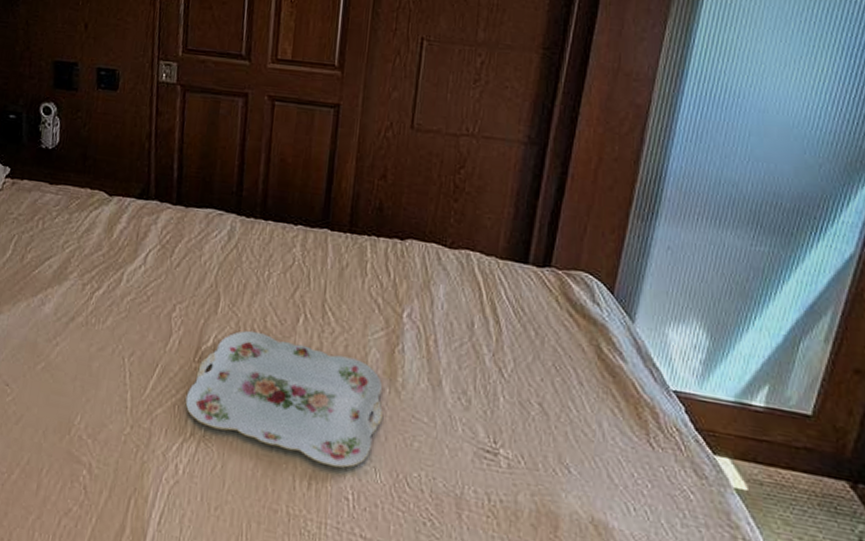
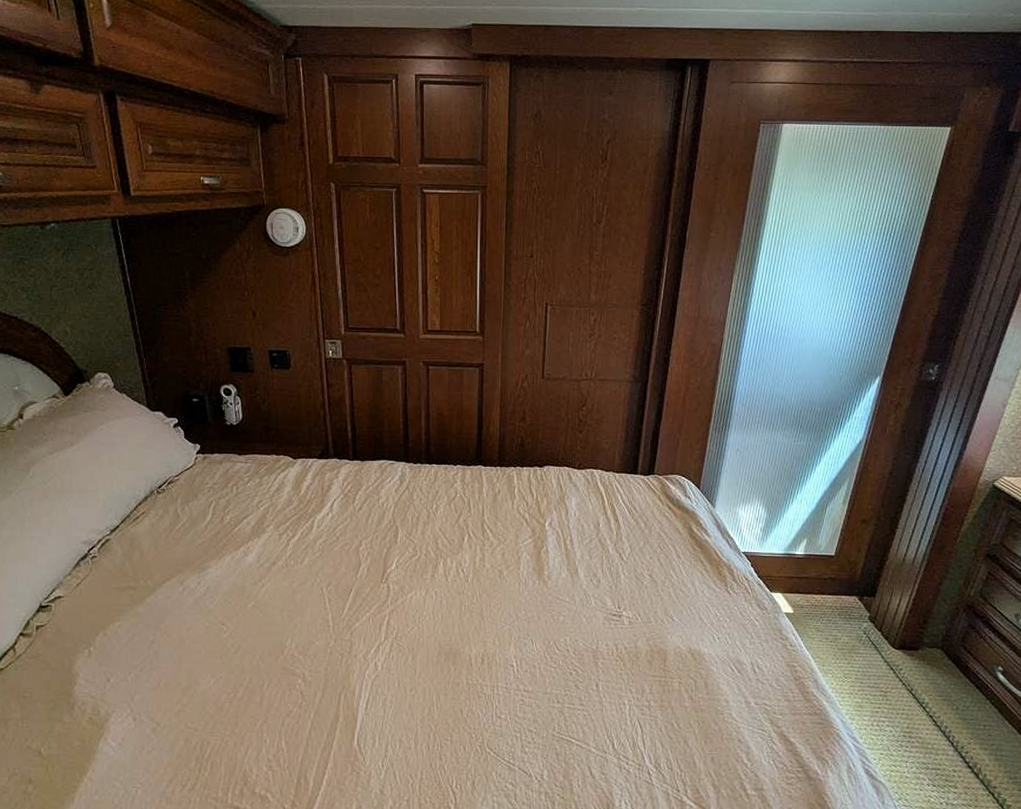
serving tray: present [185,330,384,468] -> none [378,552,536,645]

